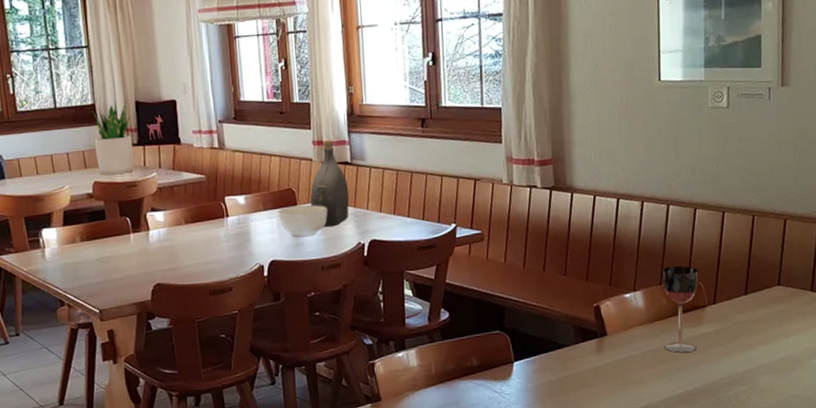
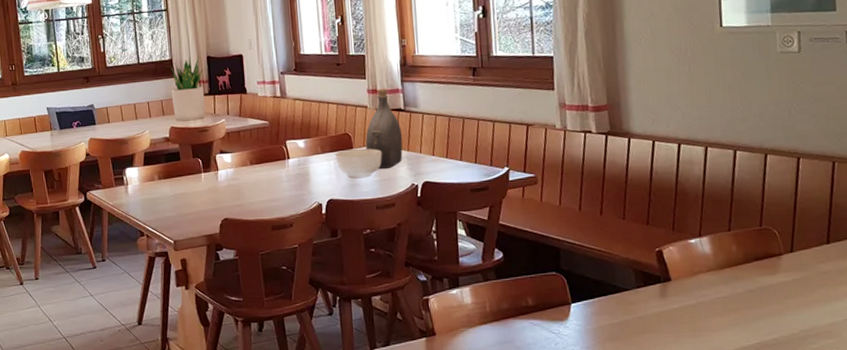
wineglass: present [662,265,699,353] -> none [731,212,773,301]

